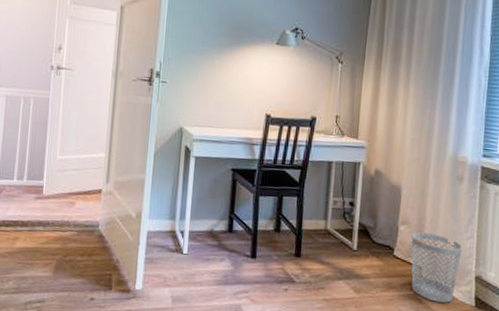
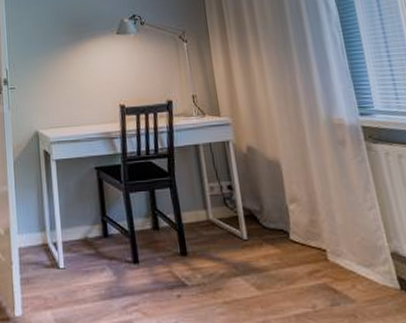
wastebasket: present [411,232,462,303] -> none [304,209,372,290]

